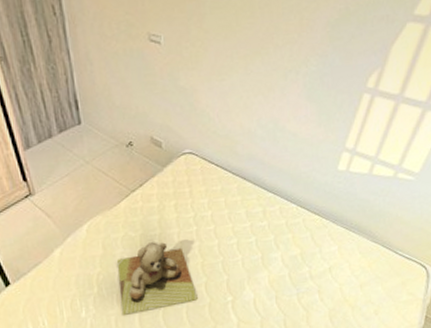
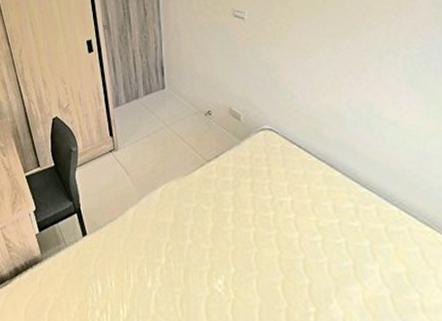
teddy bear: present [117,242,198,315] -> none [188,220,273,301]

